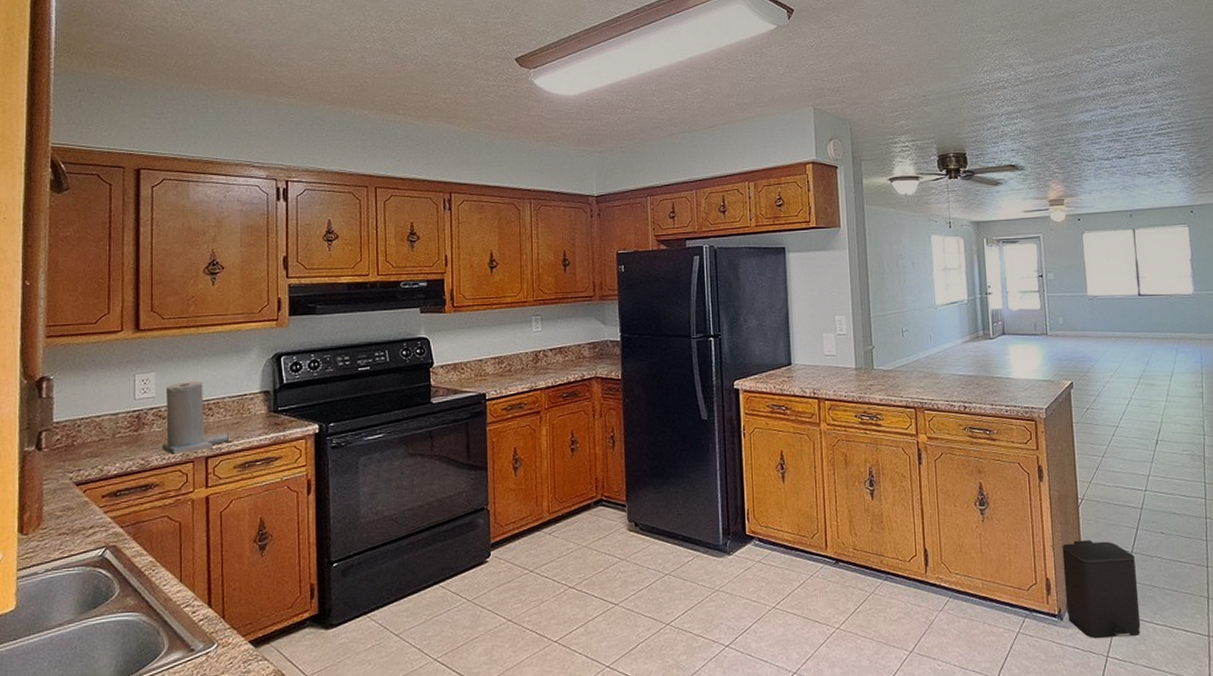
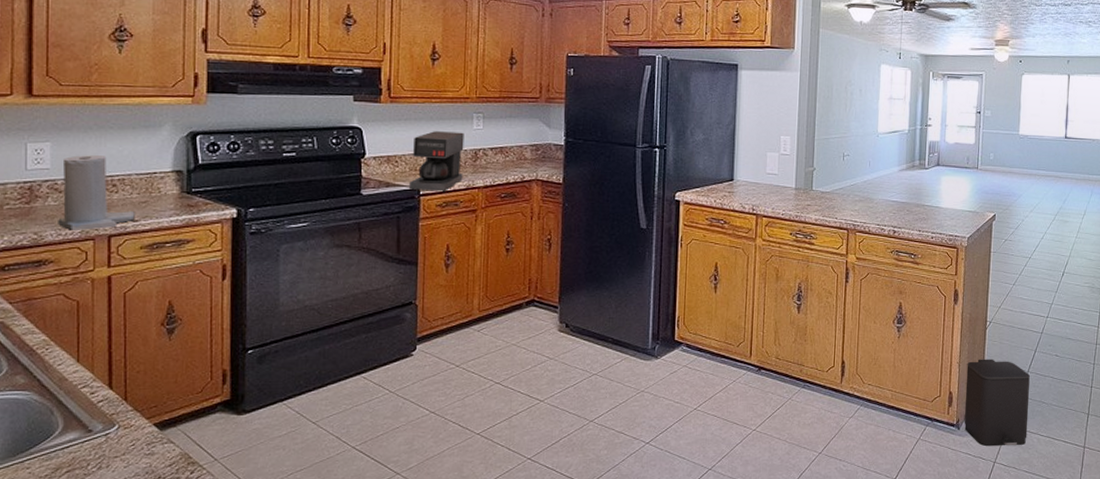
coffee maker: none [476,335,525,396] -> present [409,131,464,193]

